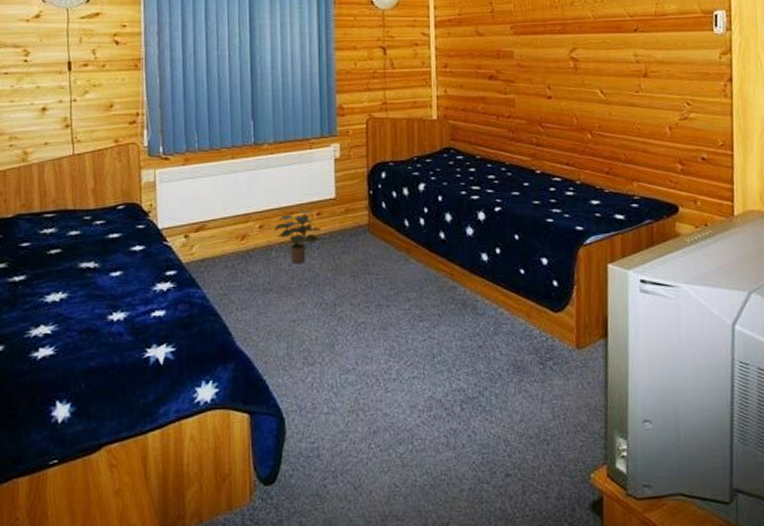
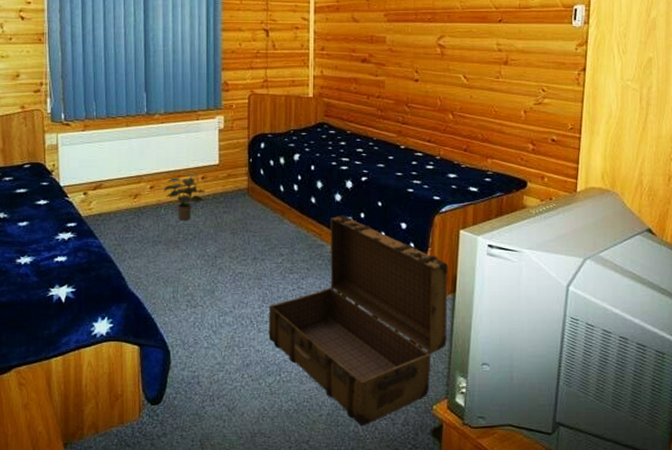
suitcase: none [396,251,602,503] -> present [268,215,448,426]

